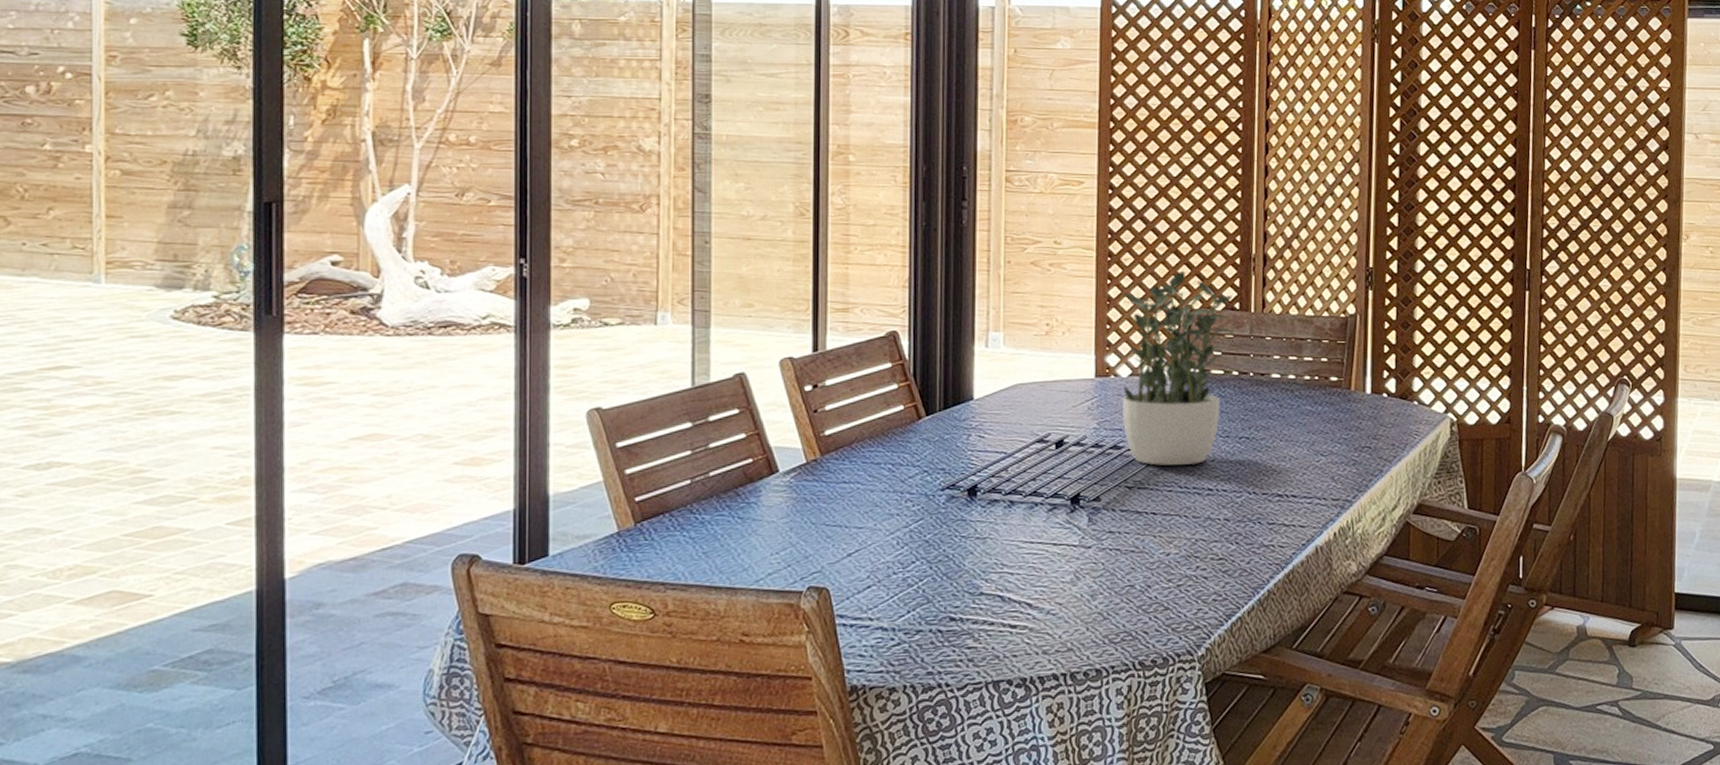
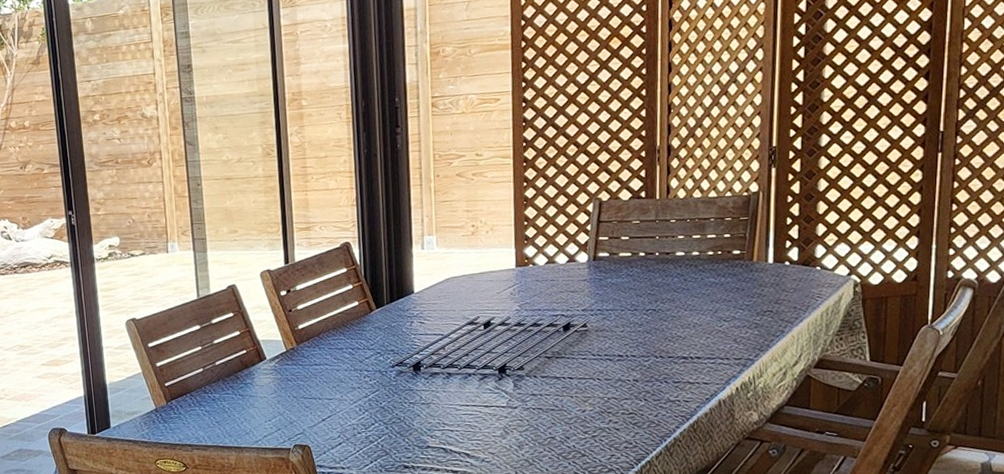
potted plant: present [1123,270,1233,466] -> none [538,167,640,338]

